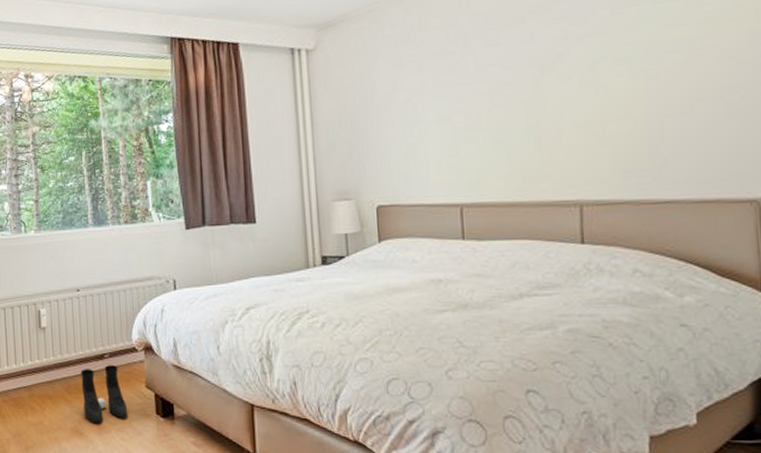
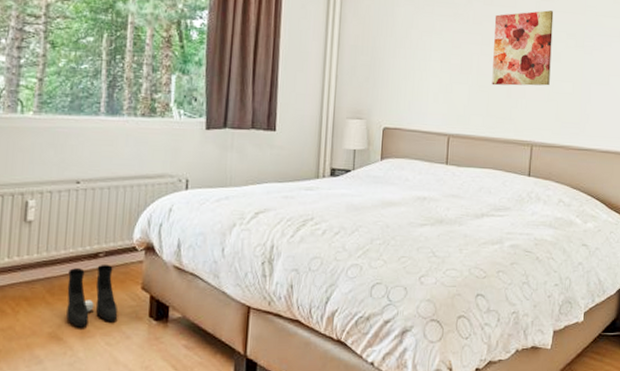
wall art: none [504,35,597,140] -> present [492,10,554,86]

